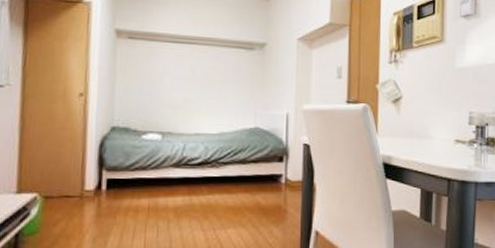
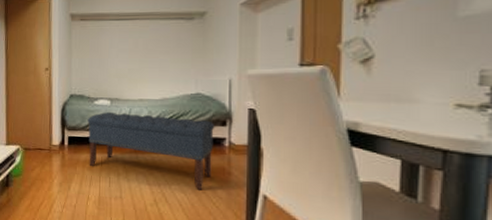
bench: none [132,148,273,232] -> present [87,112,215,190]

